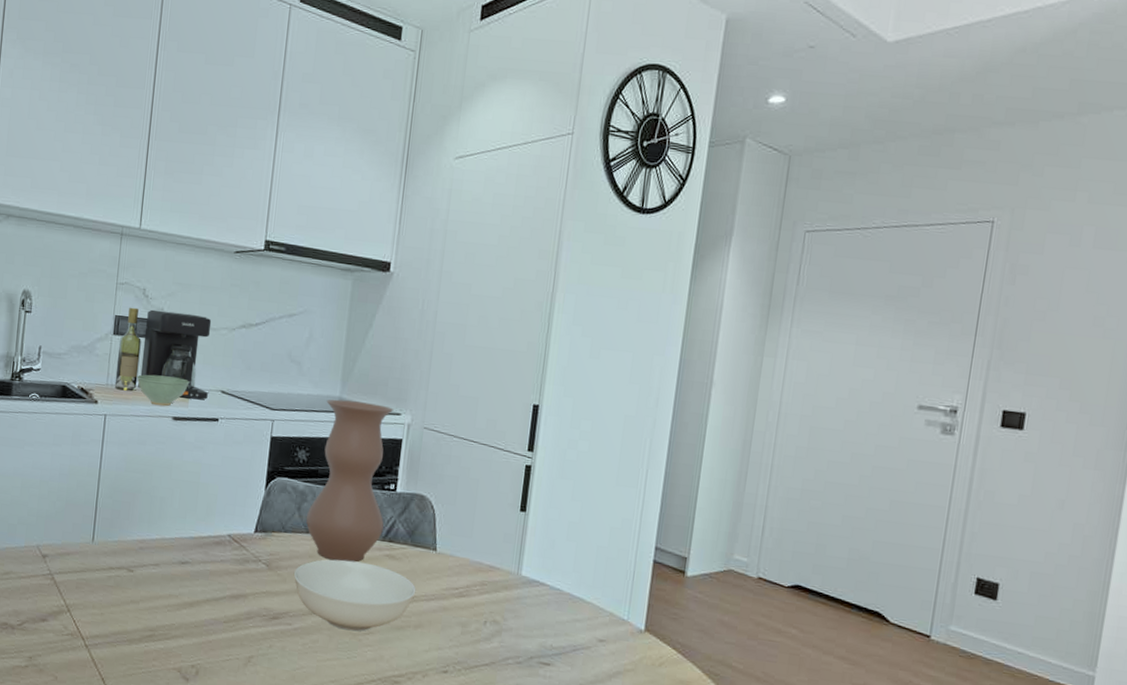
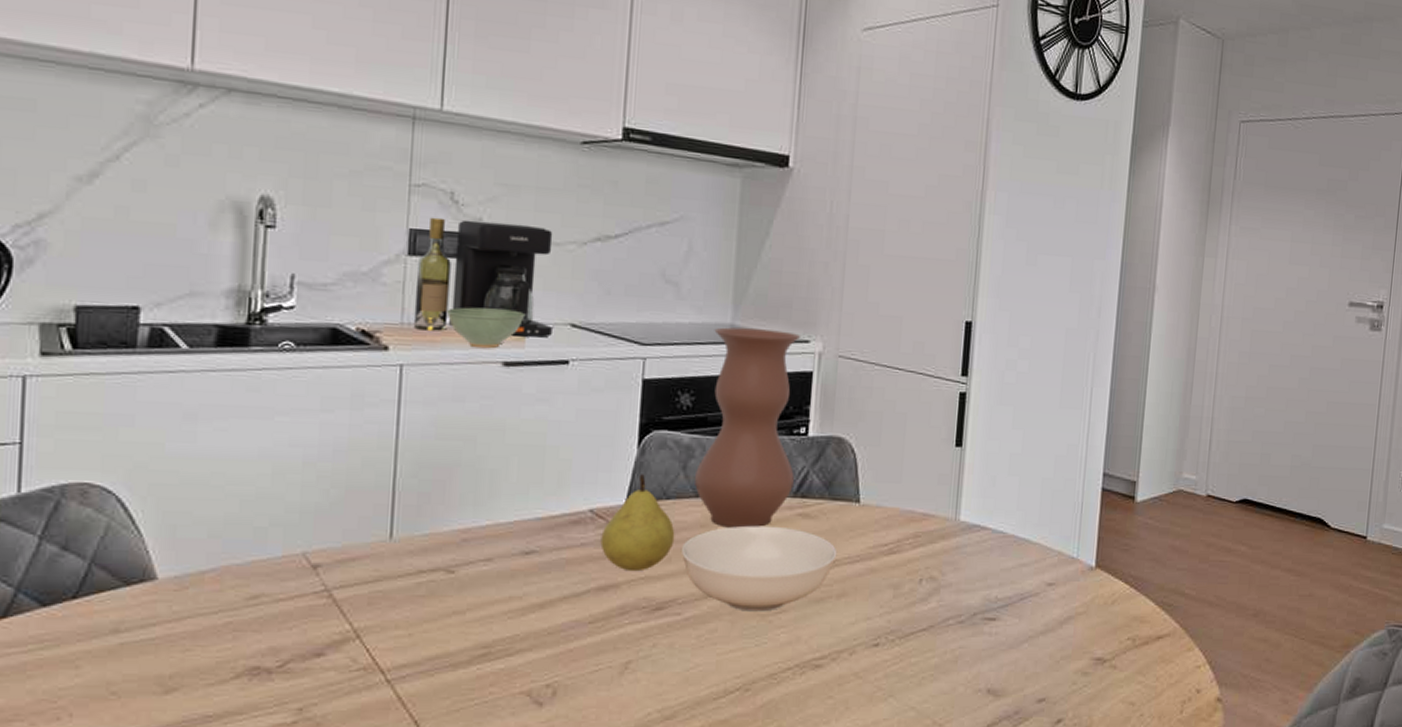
fruit: none [235,511,290,587] -> present [600,474,675,572]

